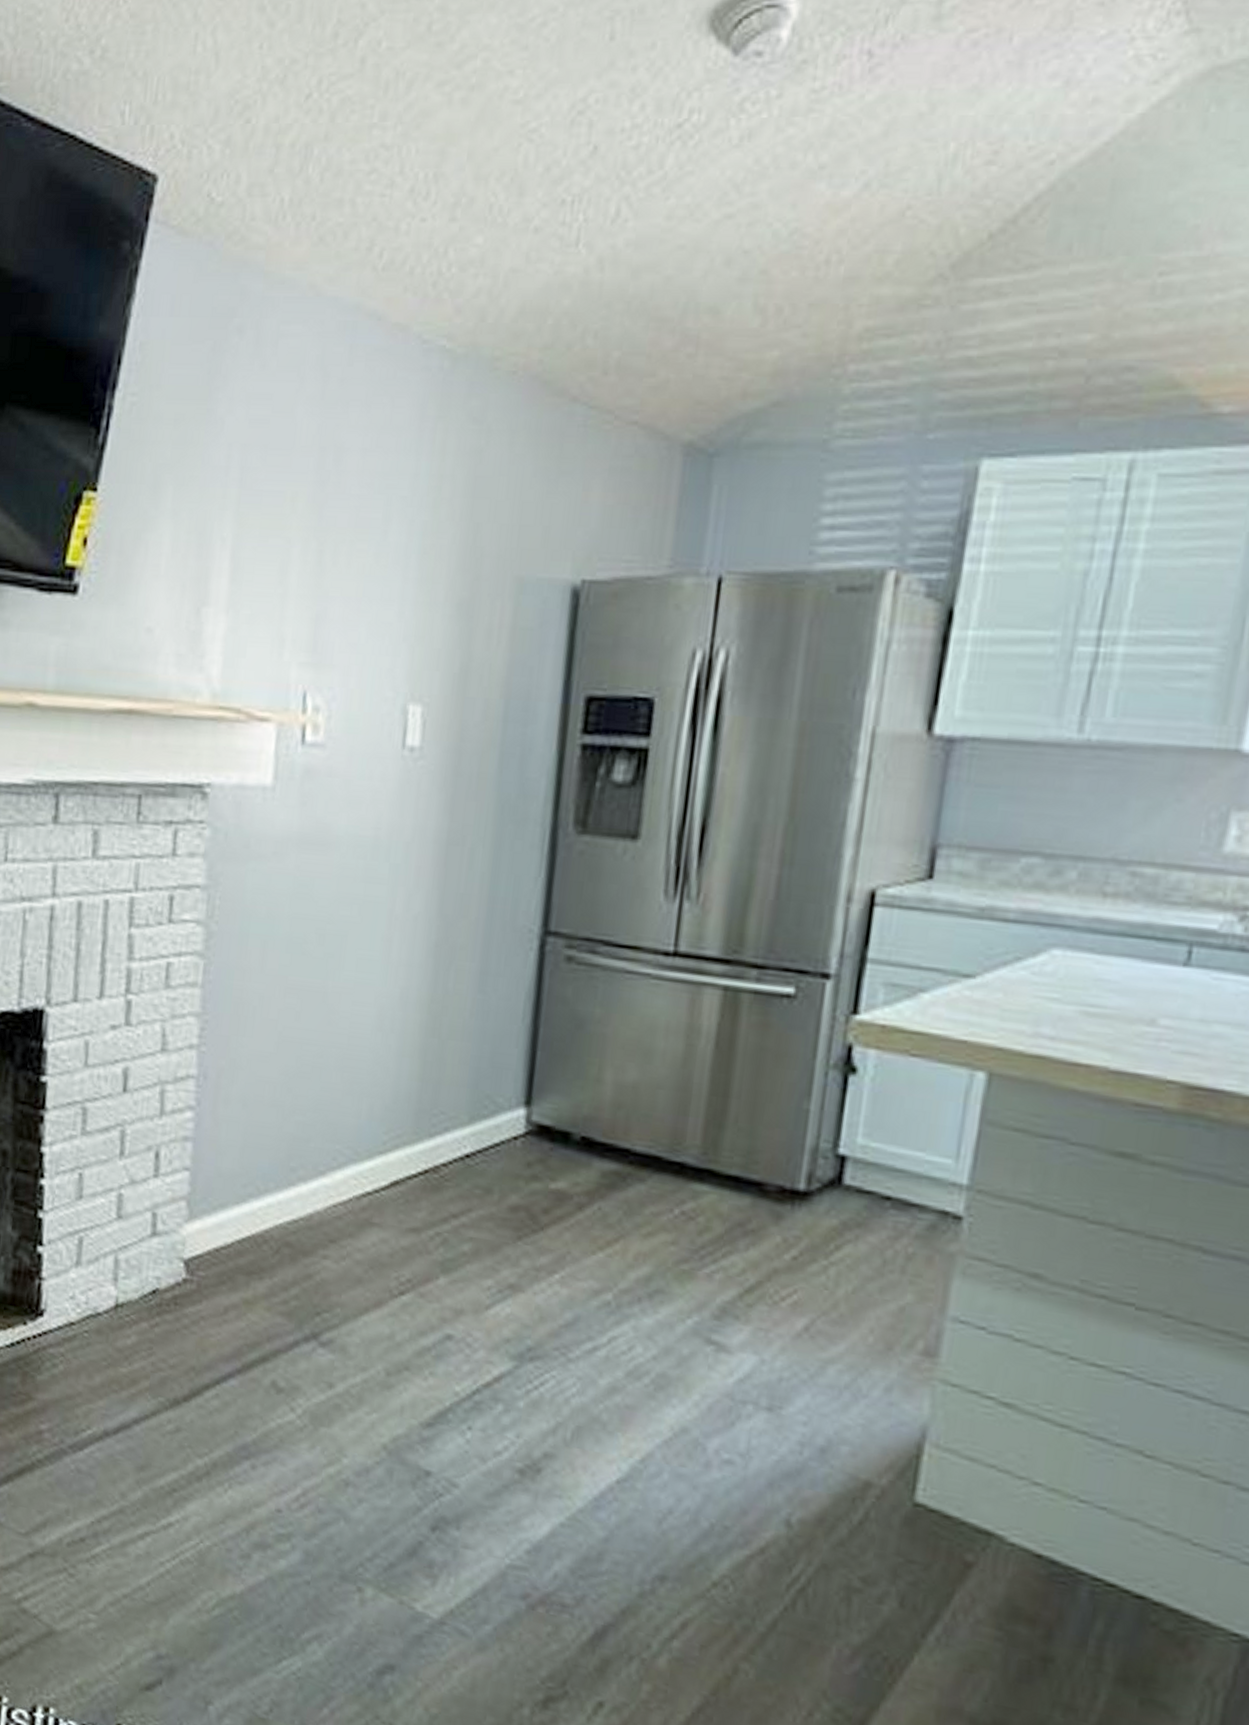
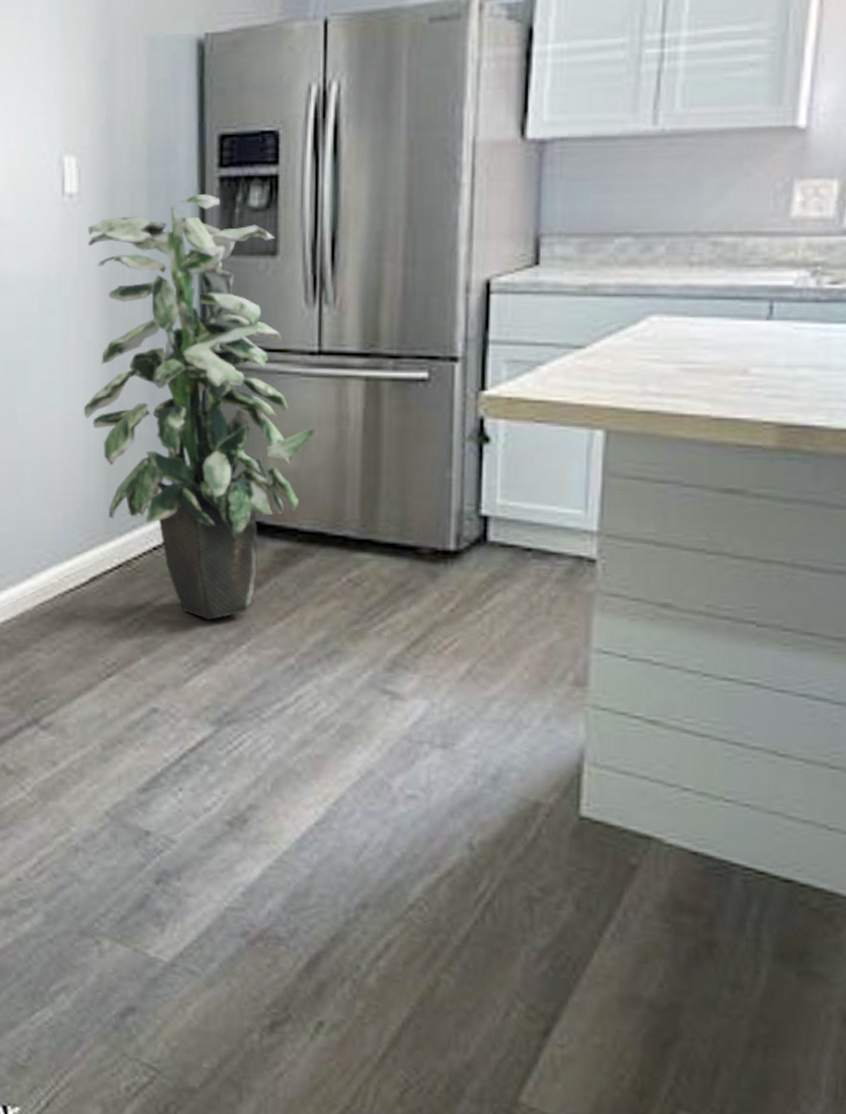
indoor plant: none [402,761,662,1242] -> present [84,194,316,620]

